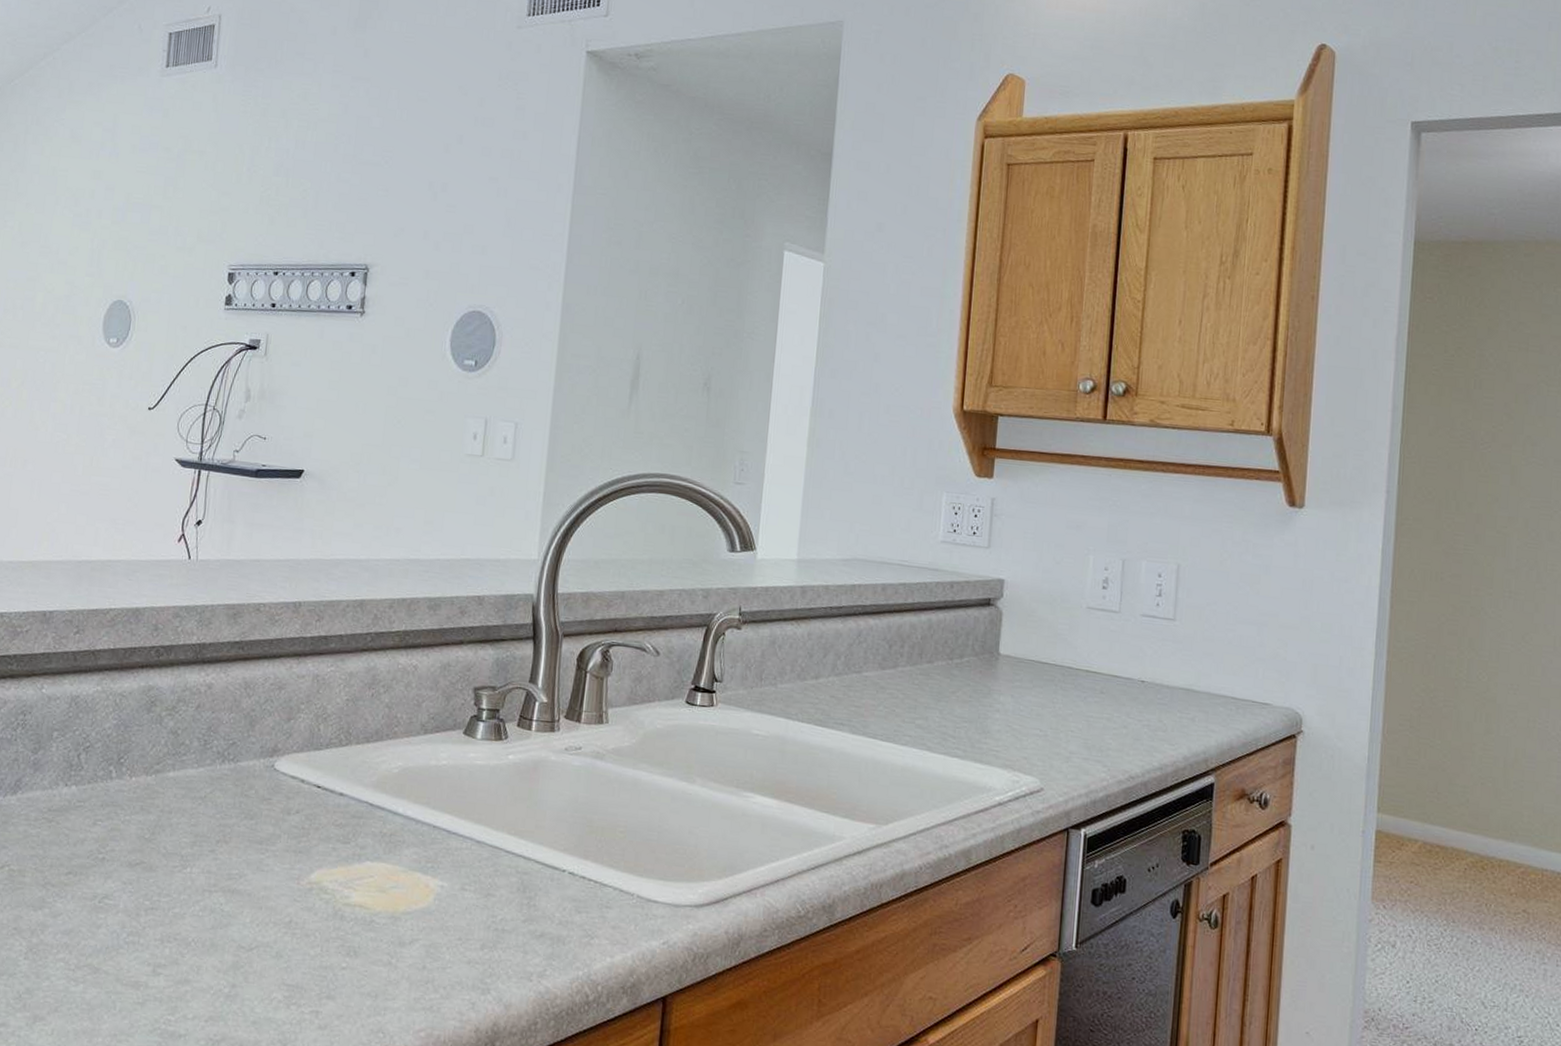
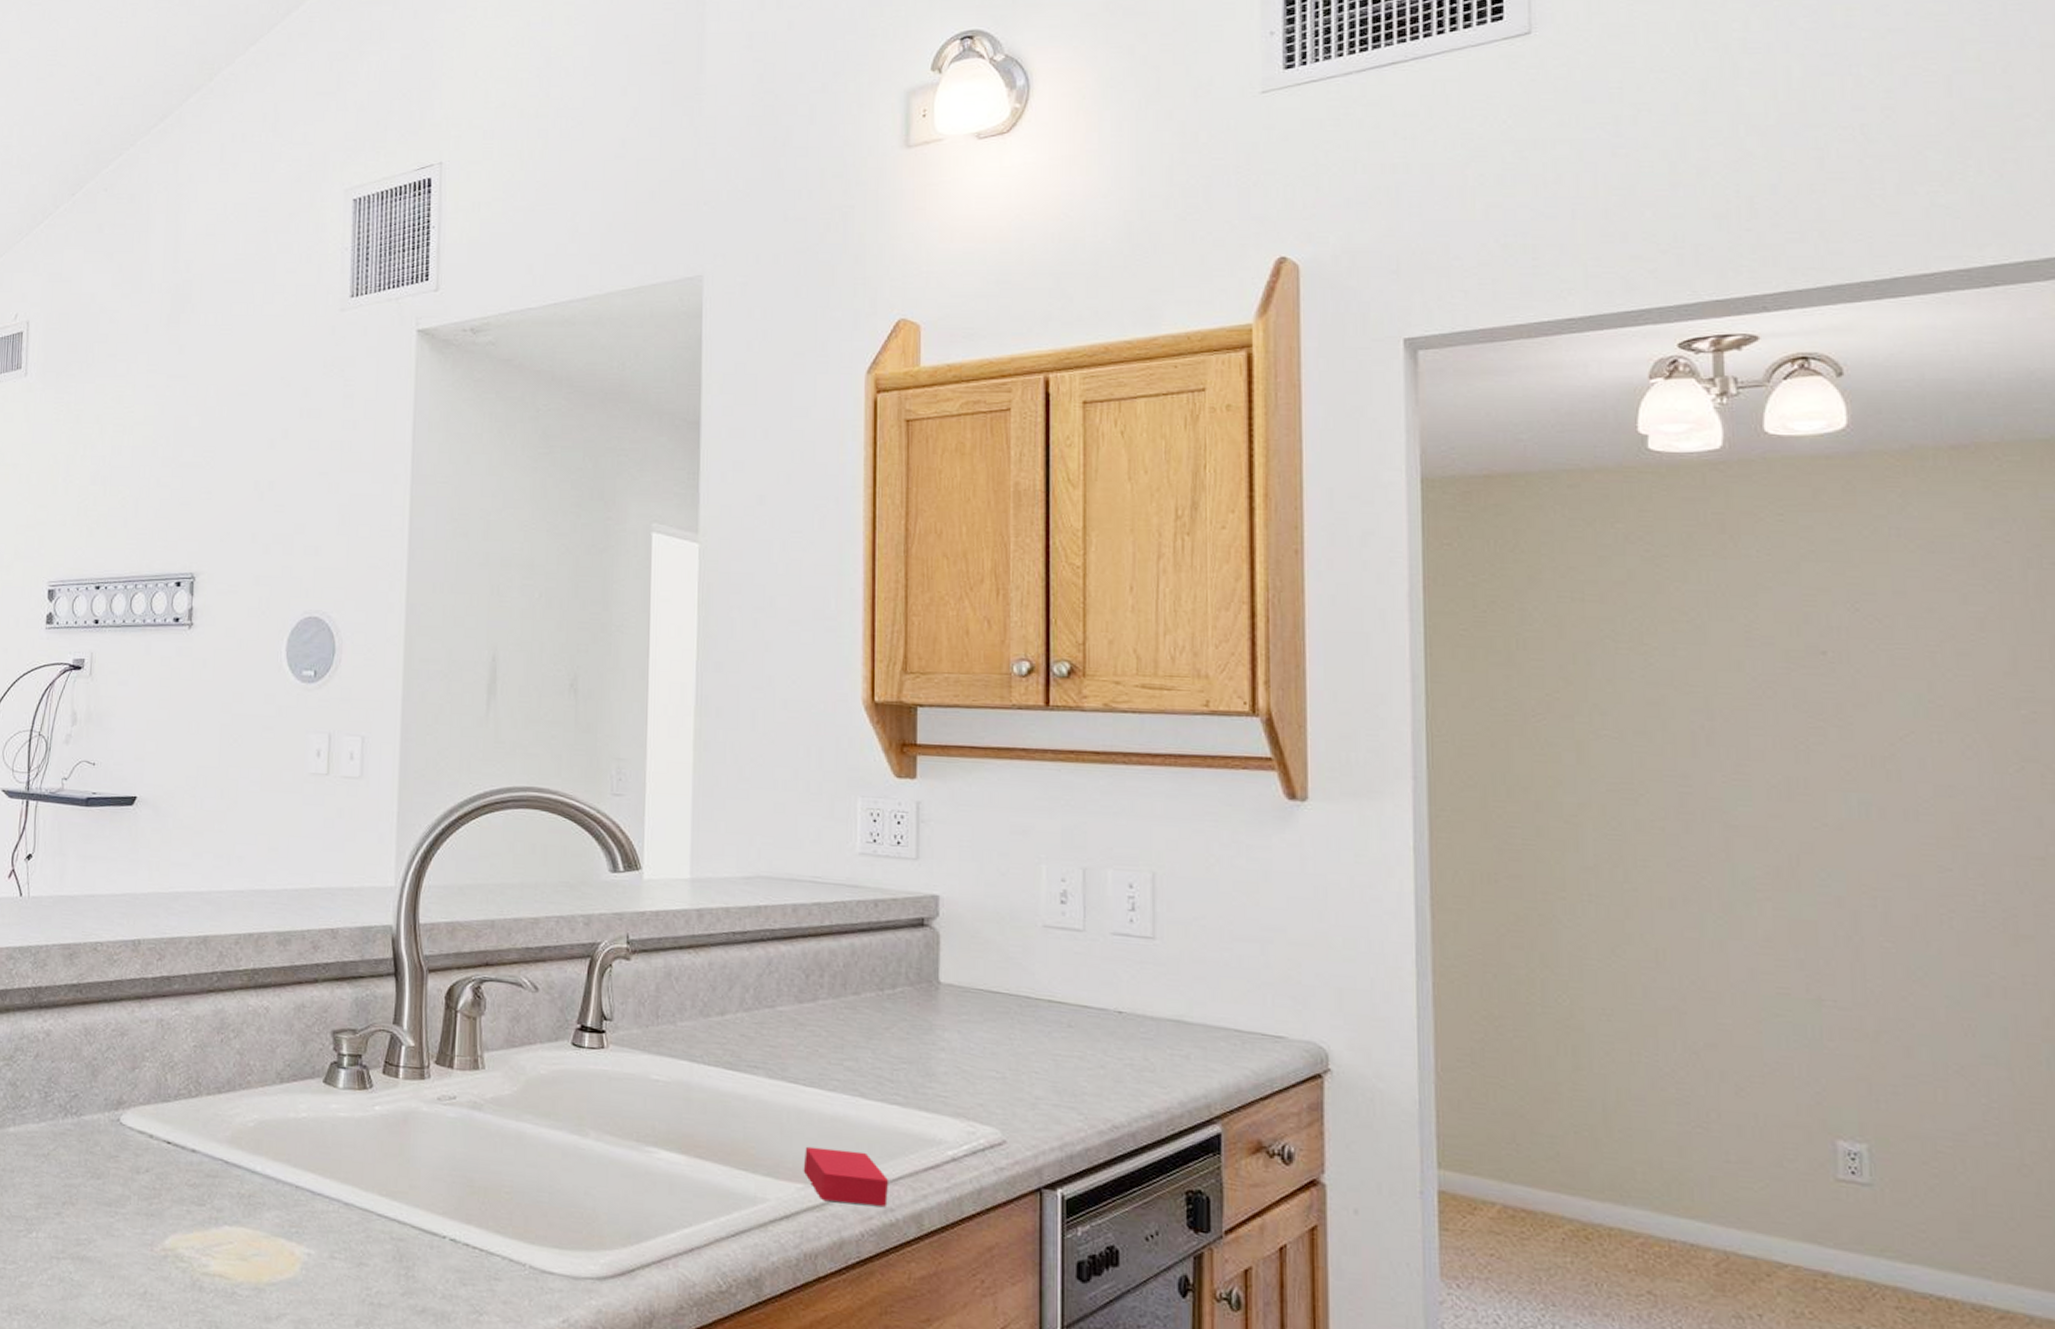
sponge: none [875,792,946,844] -> present [803,1146,889,1207]

